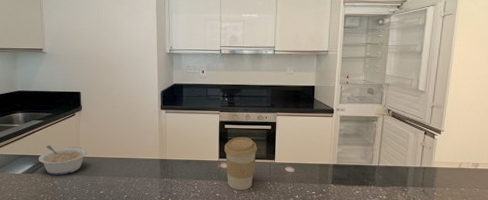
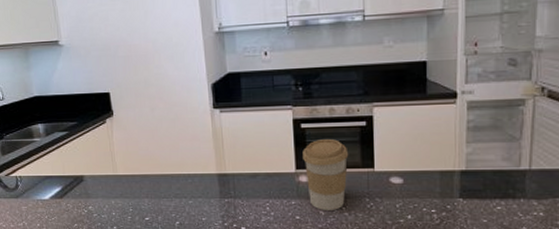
legume: present [38,145,88,175] -> none [67,162,126,199]

